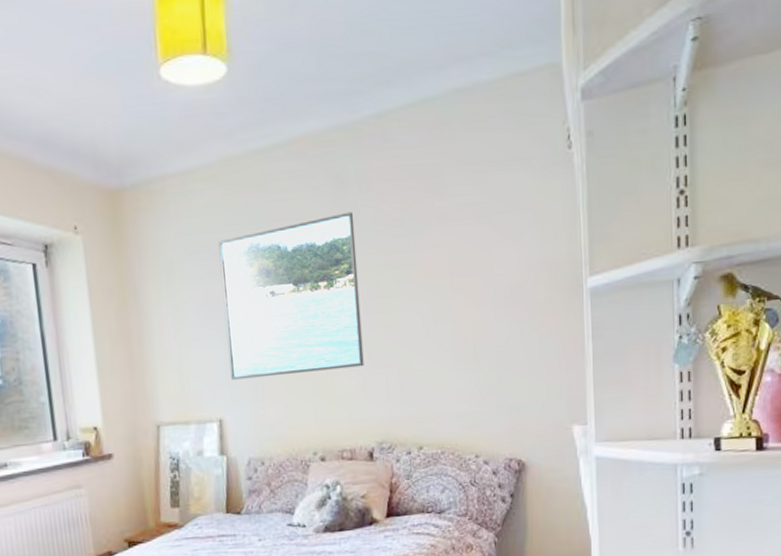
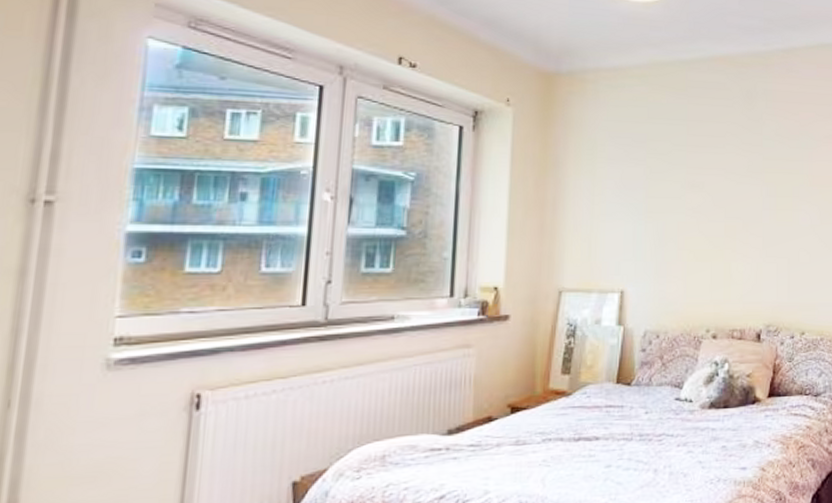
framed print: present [218,211,364,380] -> none [636,122,759,255]

